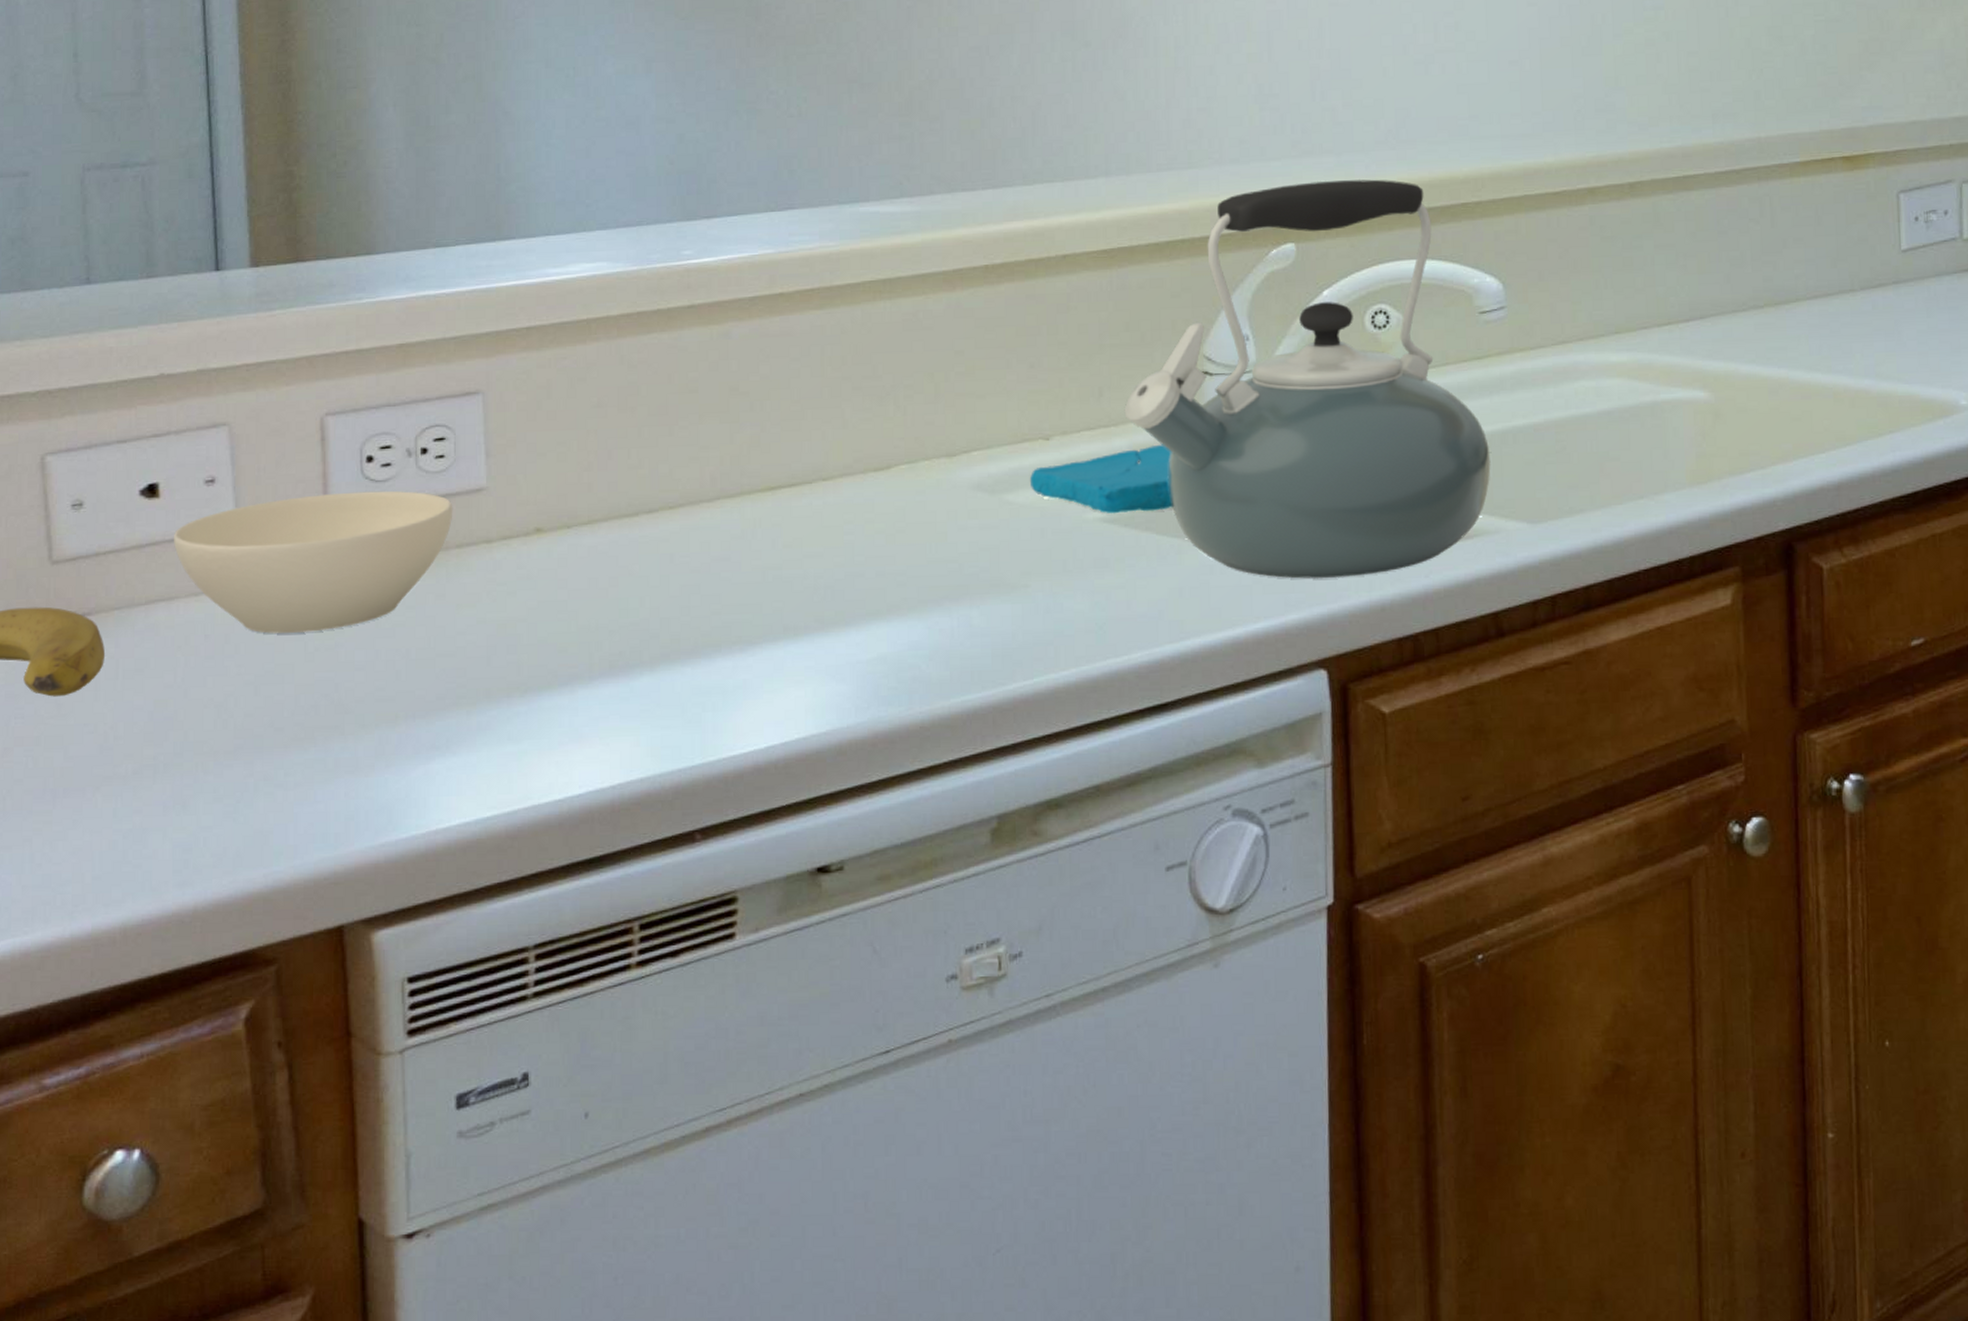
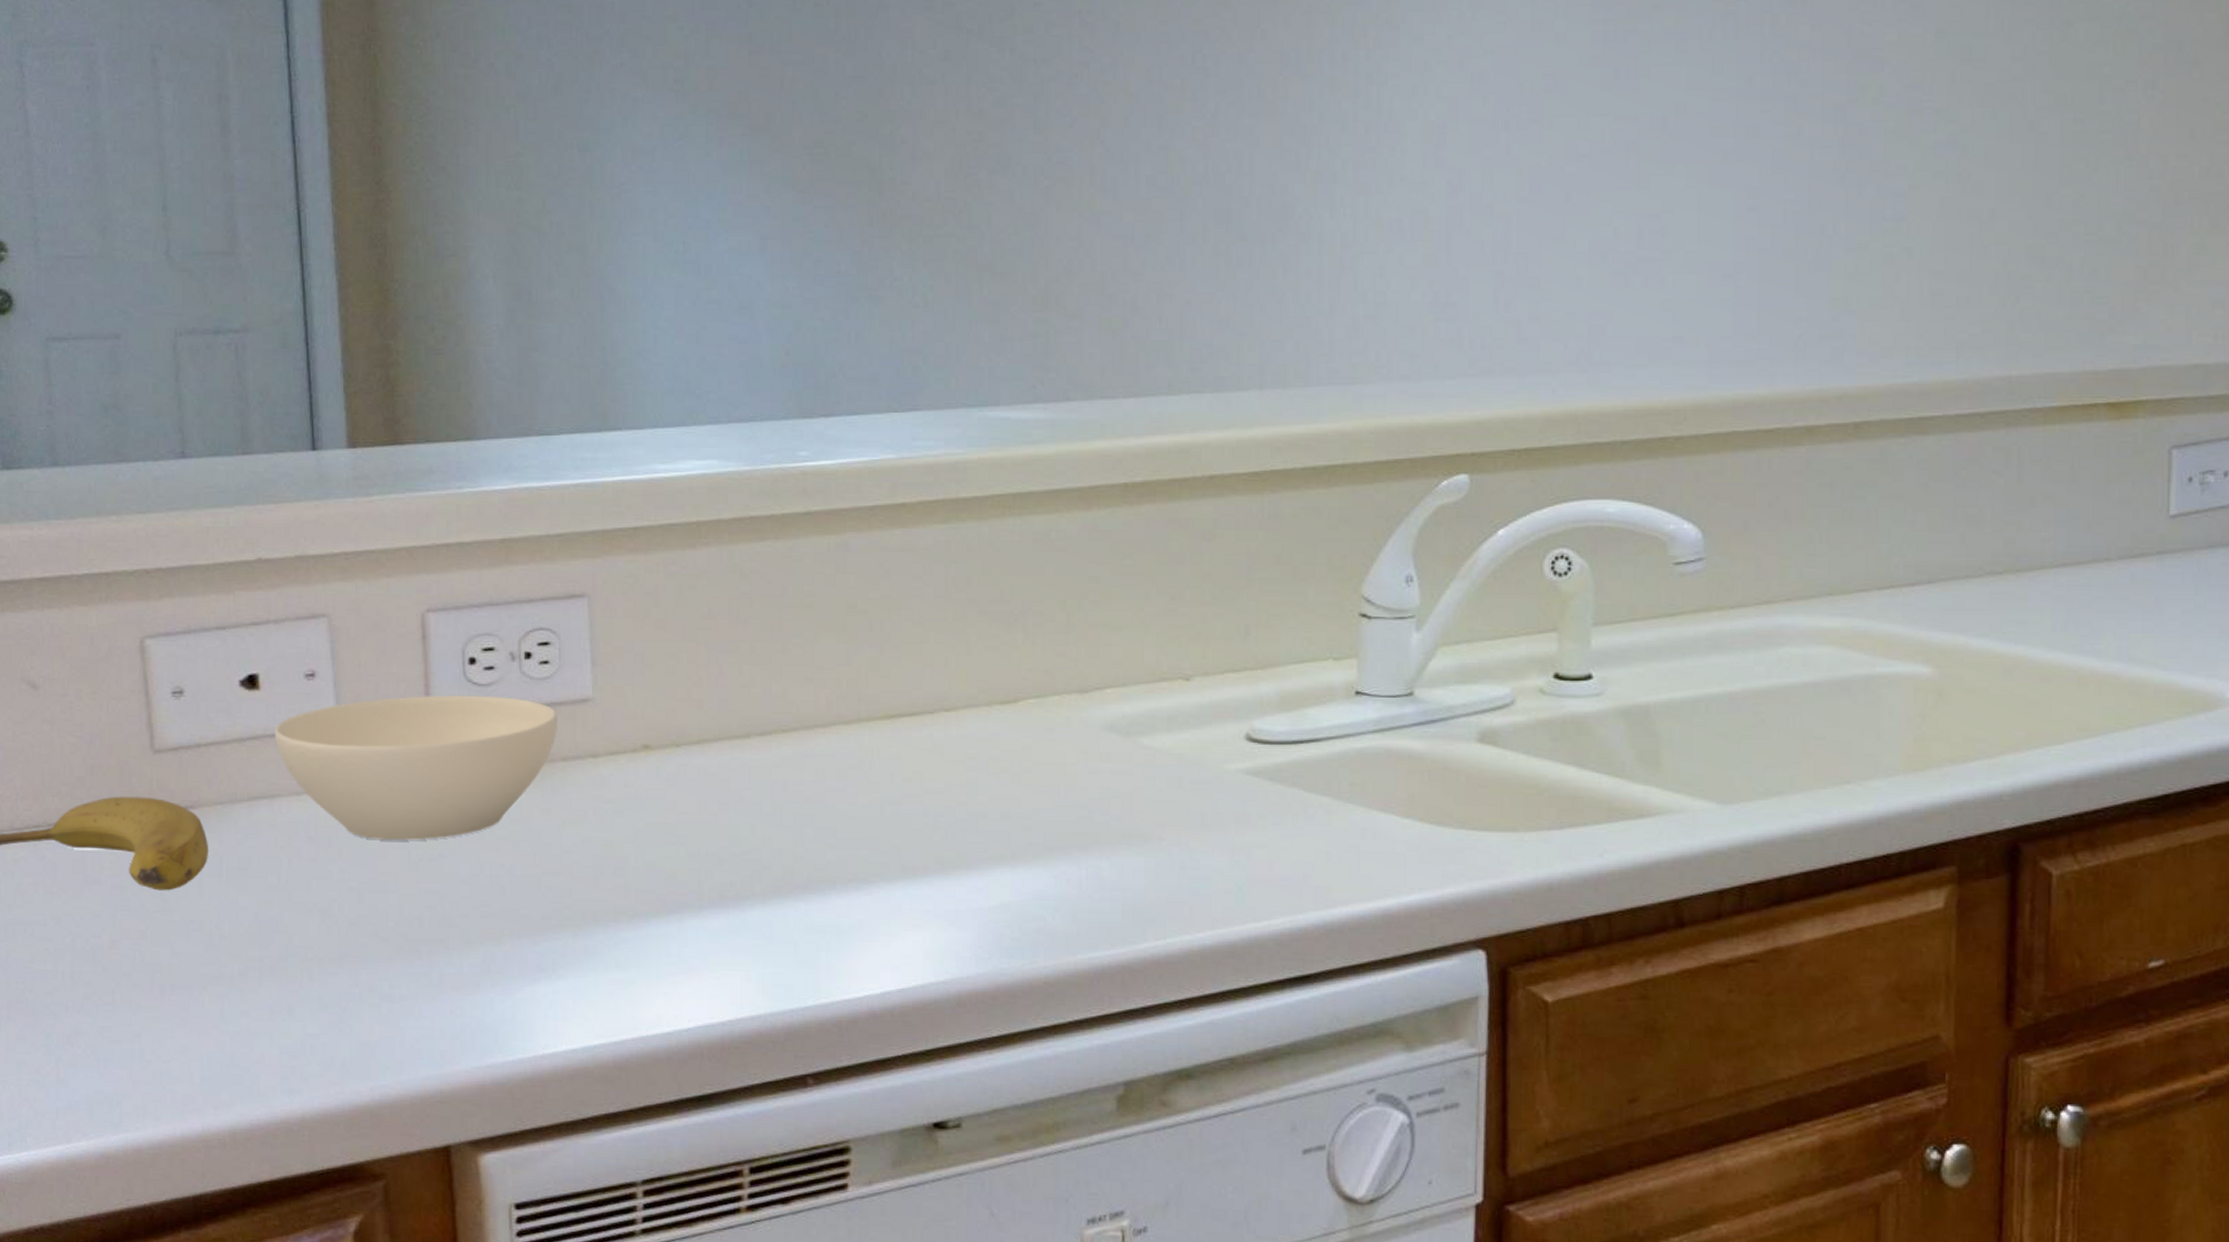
sponge: present [1029,444,1174,514] -> none [1167,692,1324,766]
kettle: present [1124,179,1491,579] -> none [1272,405,1679,851]

